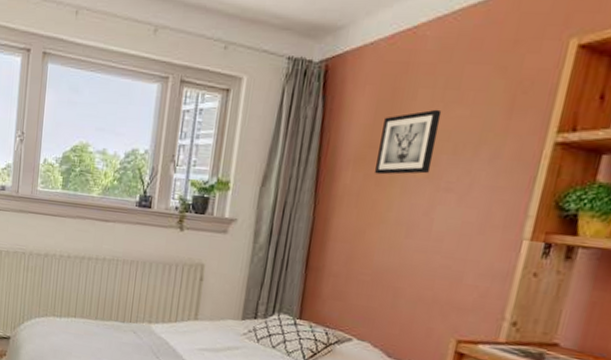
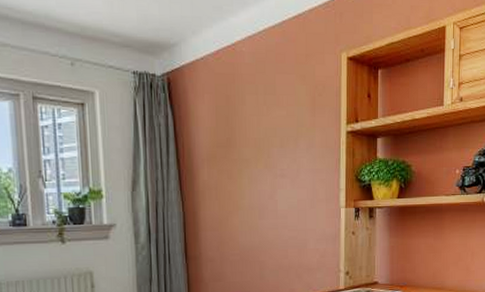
wall art: present [374,109,442,175] -> none [224,111,267,169]

